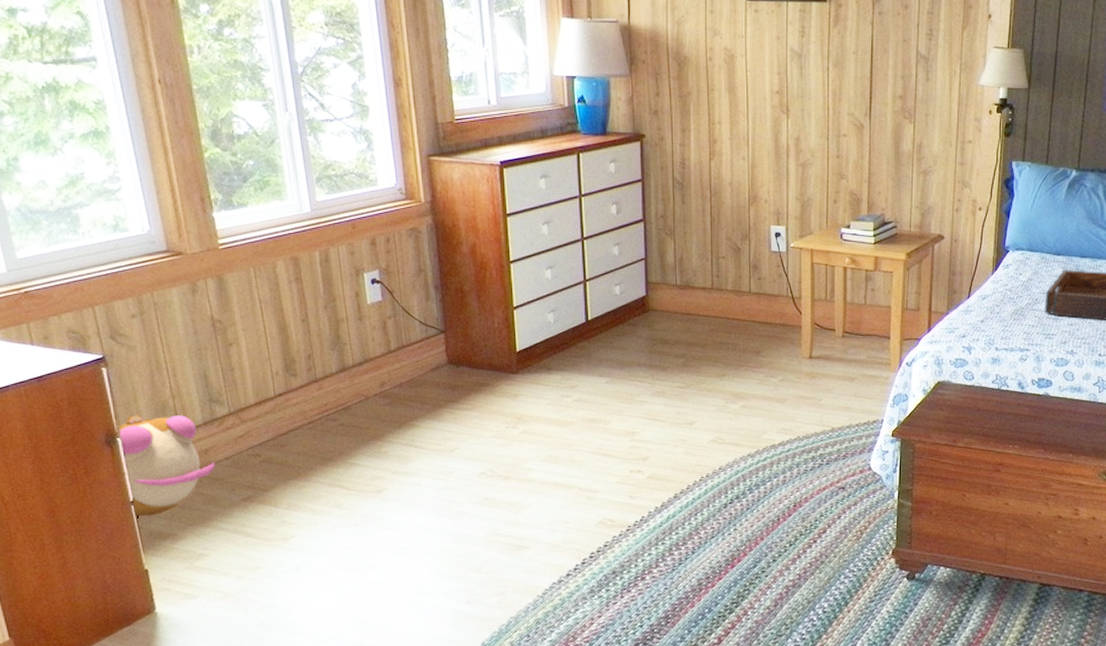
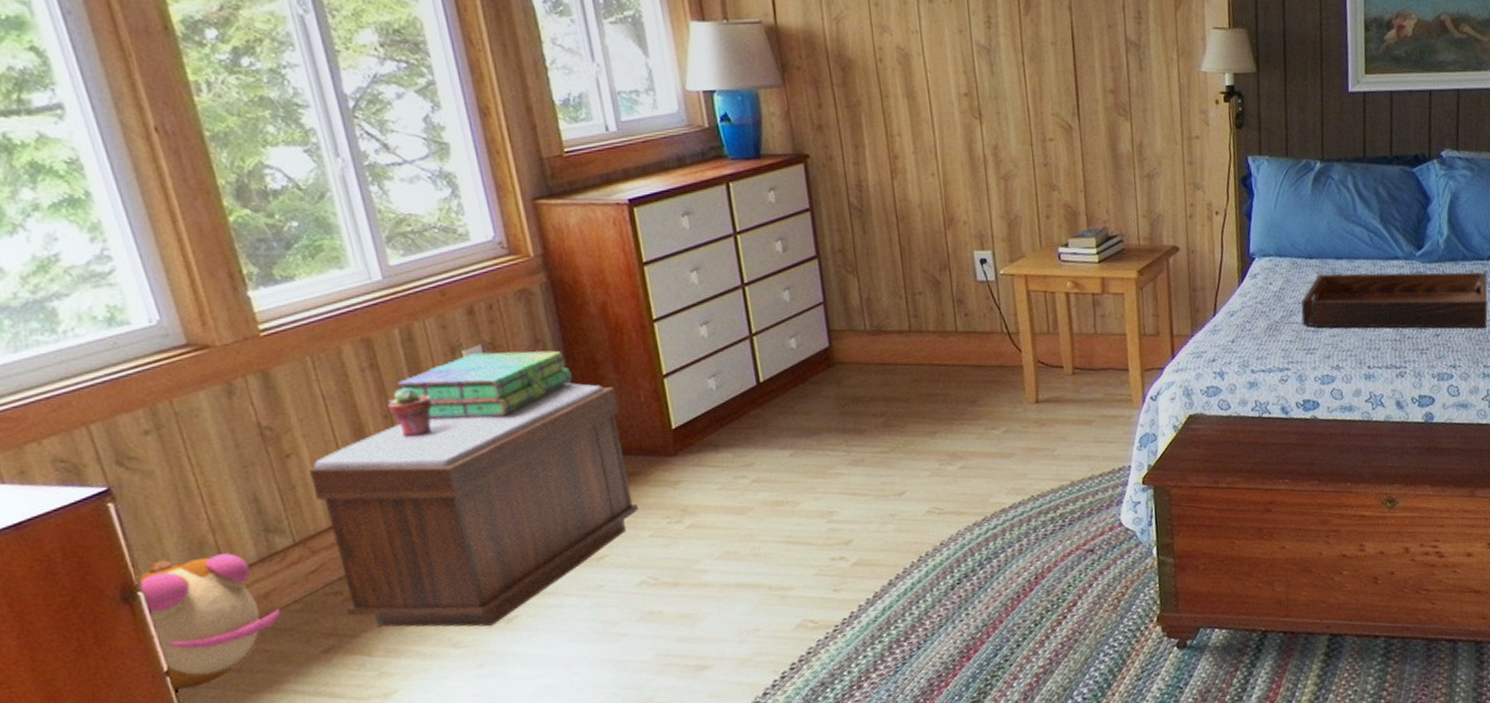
bench: none [245,307,485,495] -> present [309,383,639,628]
potted succulent: none [305,299,339,338] -> present [387,387,433,437]
stack of books: none [315,276,445,328] -> present [397,350,573,419]

